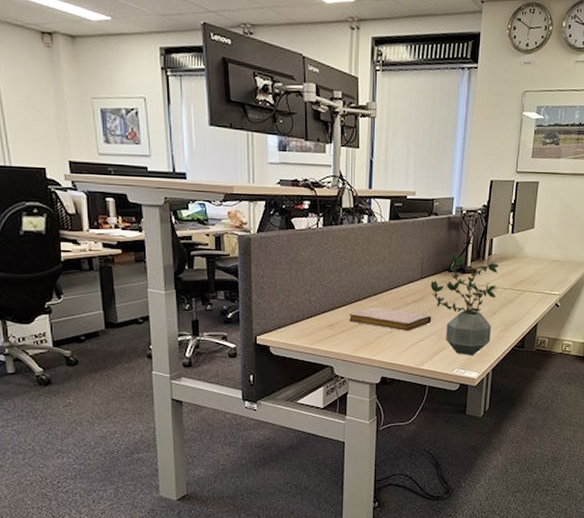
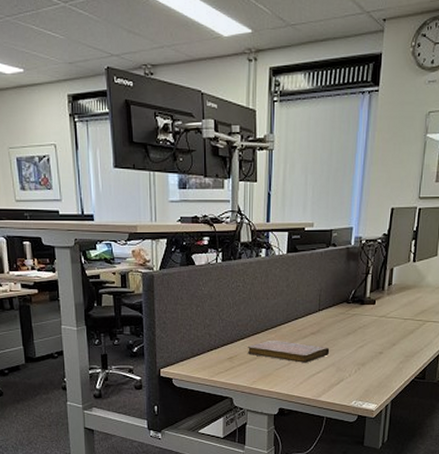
potted plant: present [430,252,499,356] -> none [328,283,399,388]

